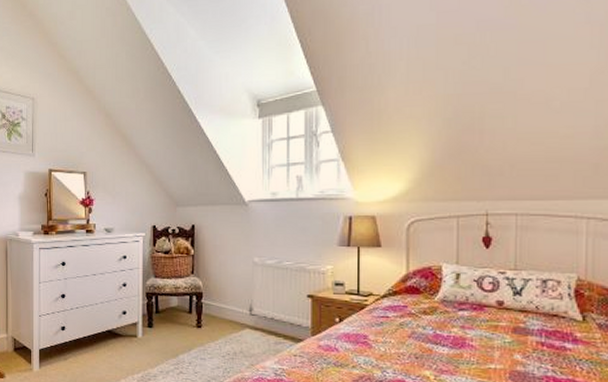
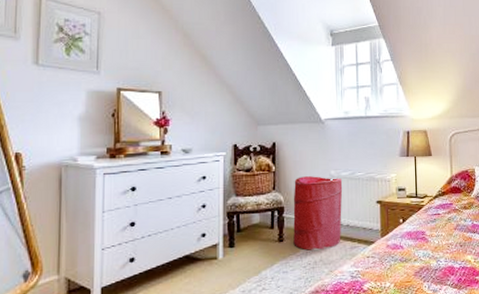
laundry hamper: none [212,262,268,342] -> present [293,176,343,251]

